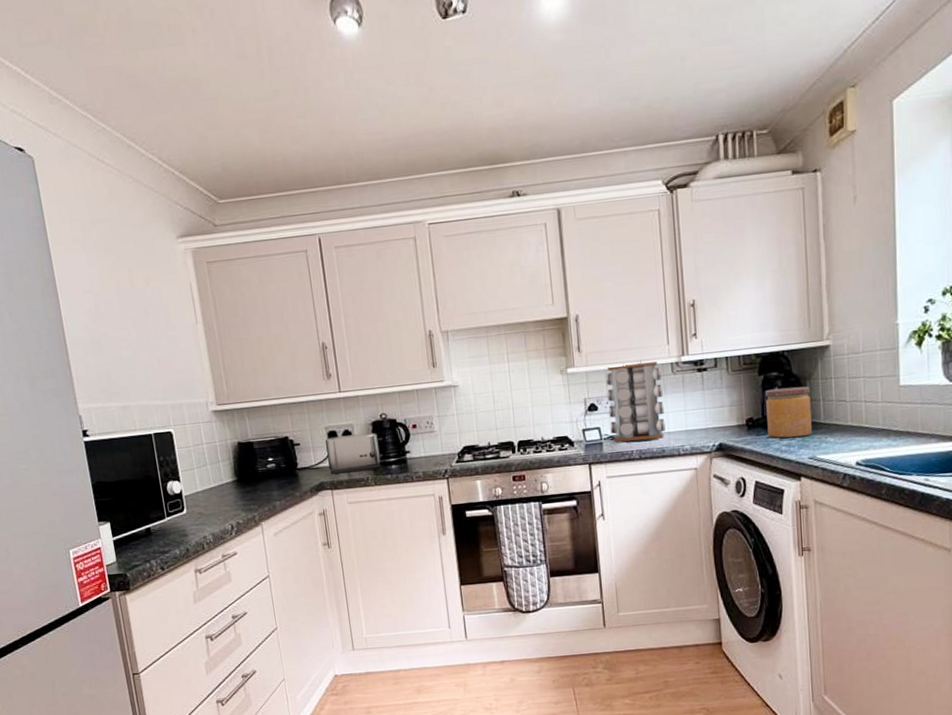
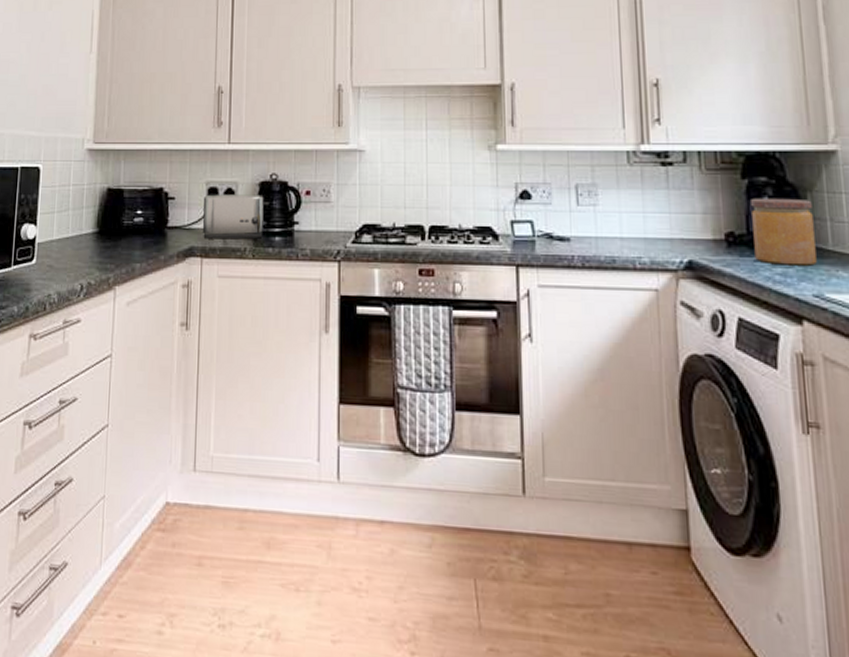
spice rack: present [606,361,666,443] -> none [544,144,617,246]

